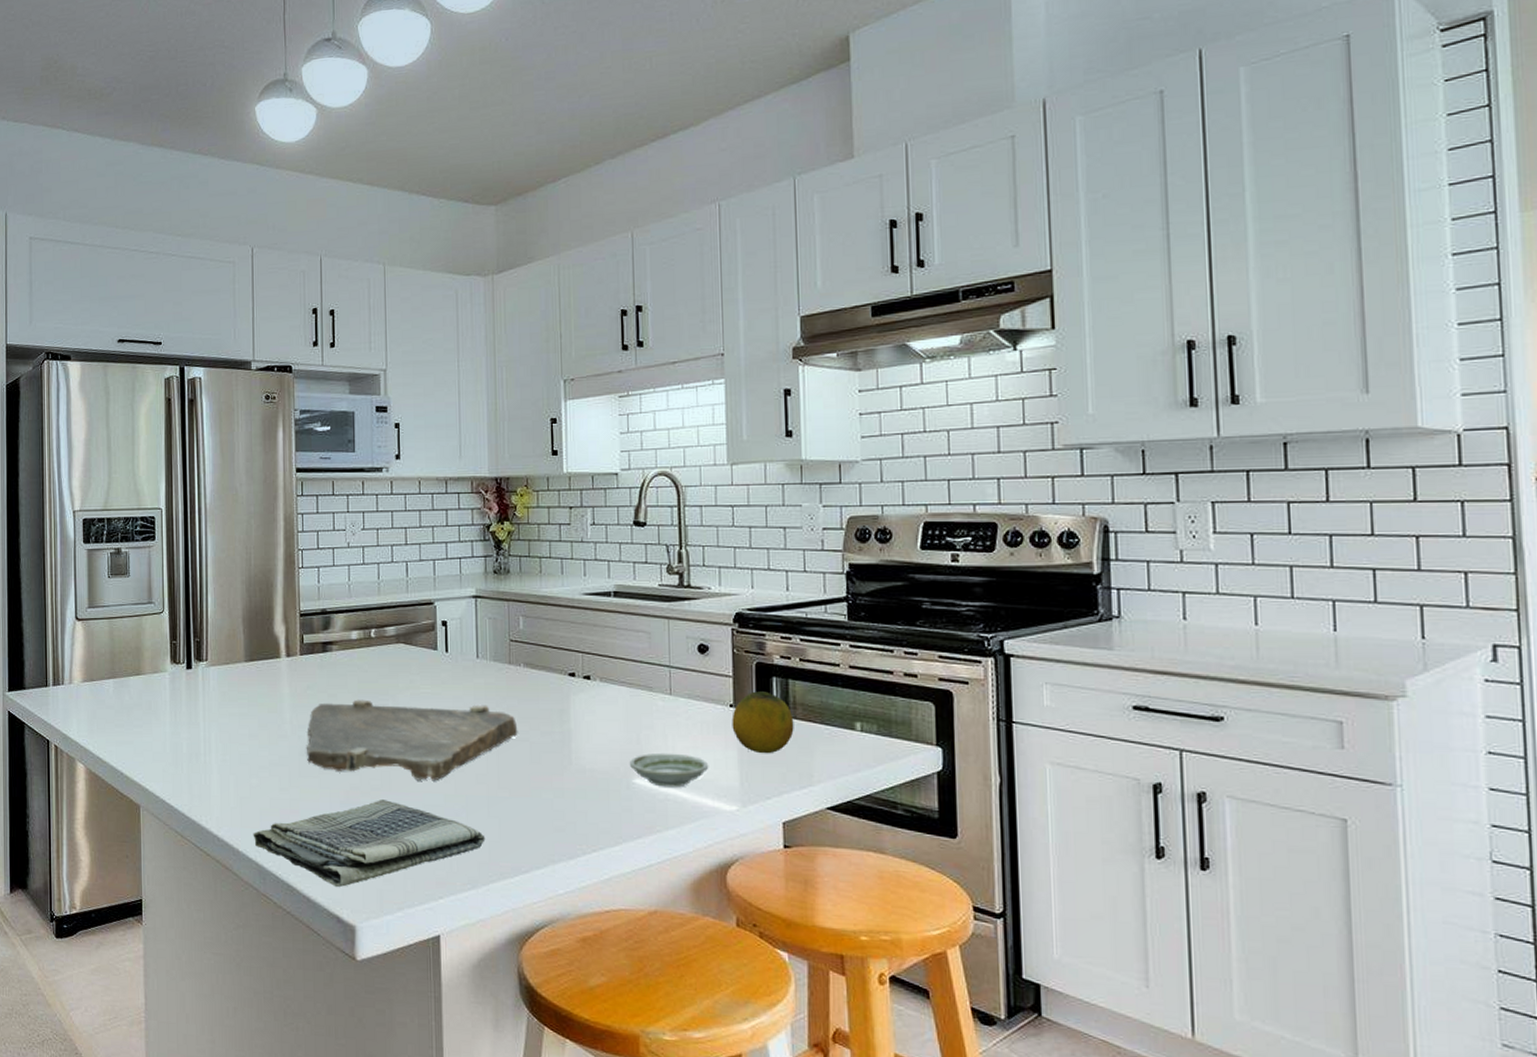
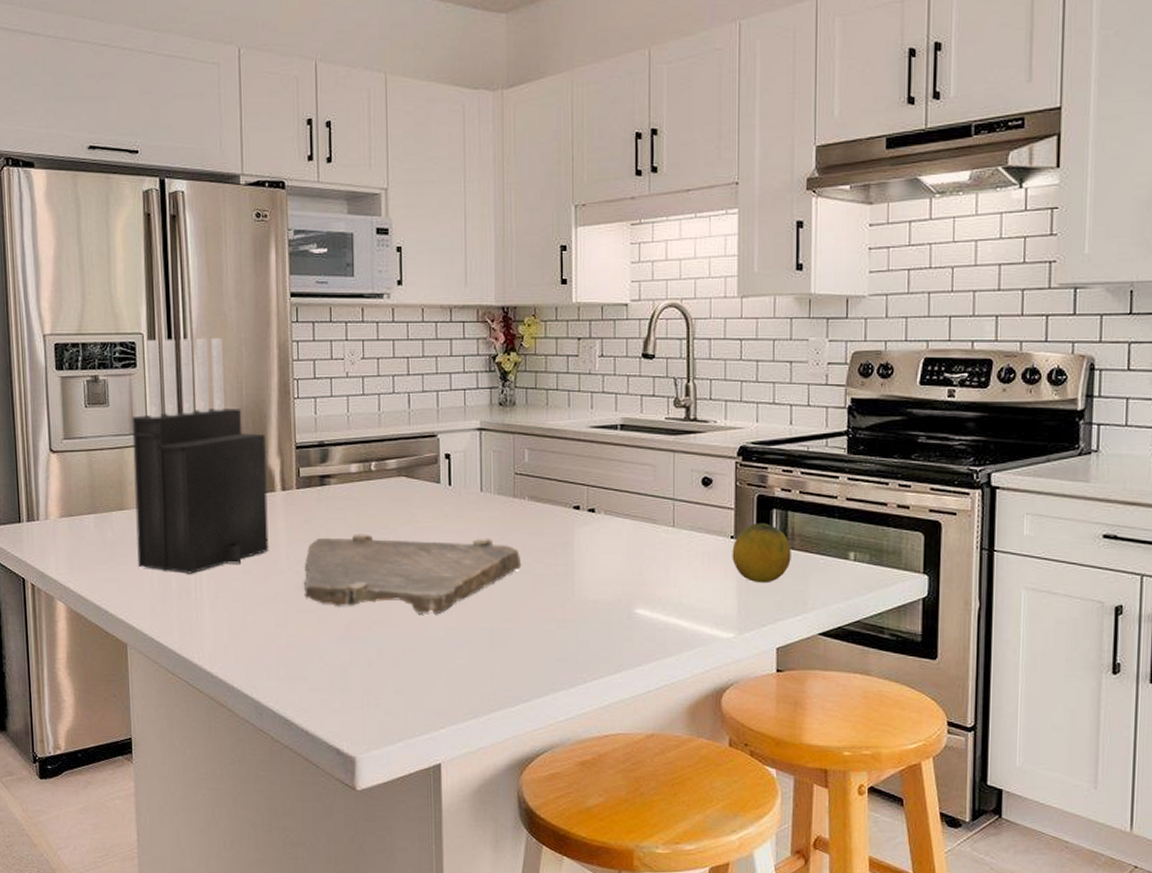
knife block: none [150,511,274,738] -> present [132,337,269,574]
dish towel: present [253,800,485,887] -> none [248,633,487,720]
saucer: present [629,752,709,787] -> none [631,583,709,617]

